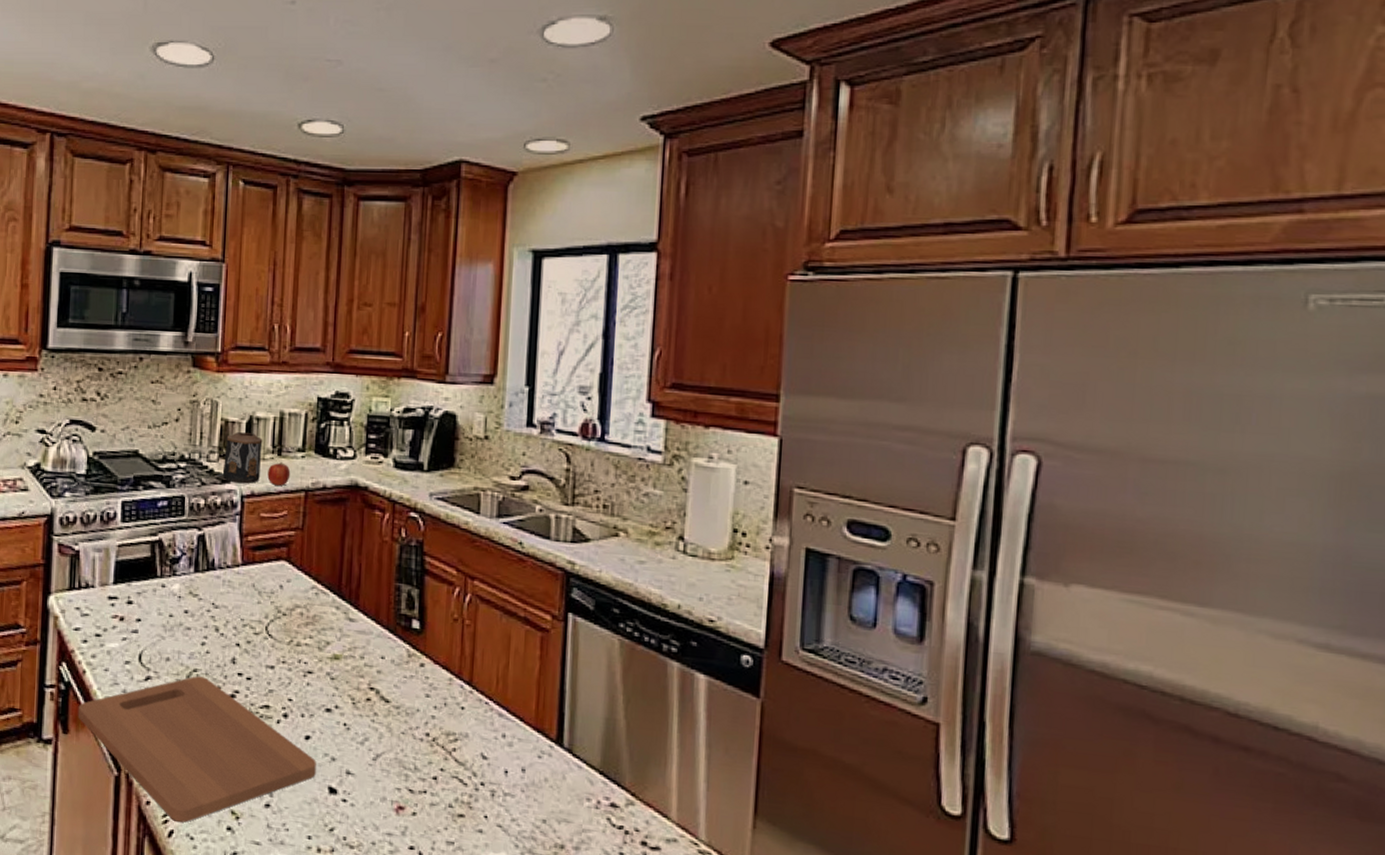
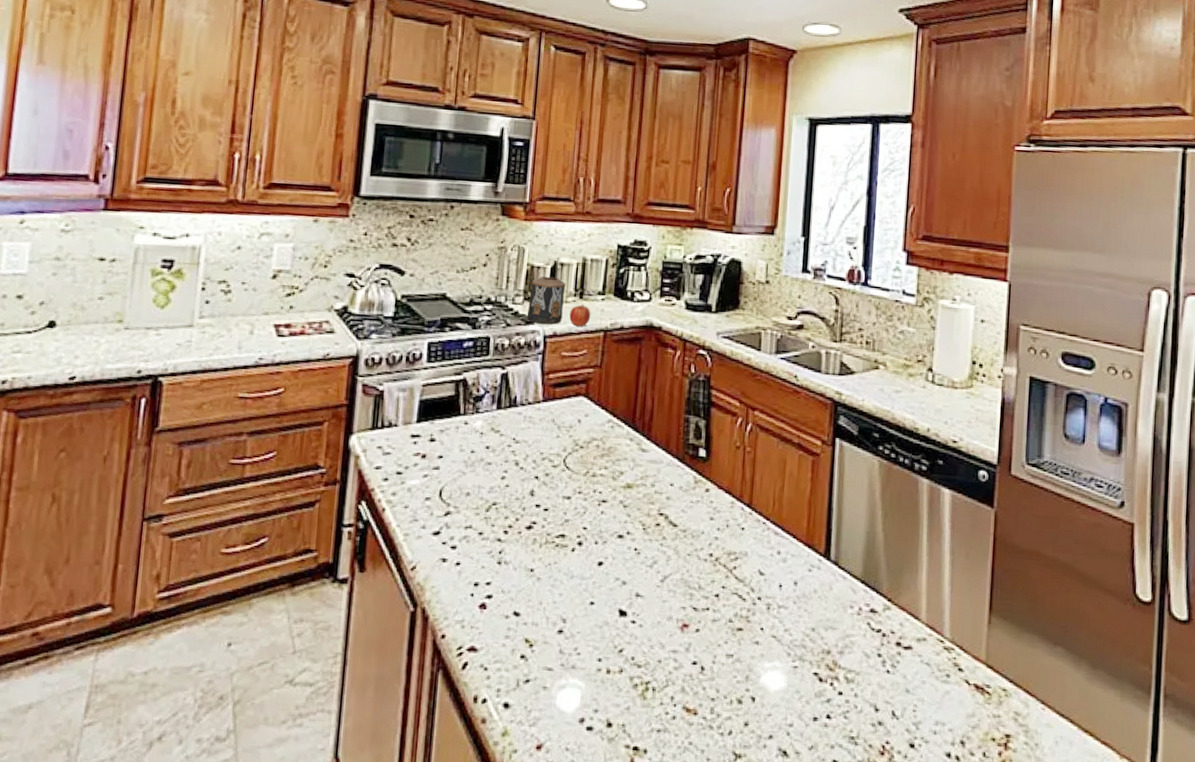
cutting board: present [77,676,316,823] -> none [375,509,608,654]

